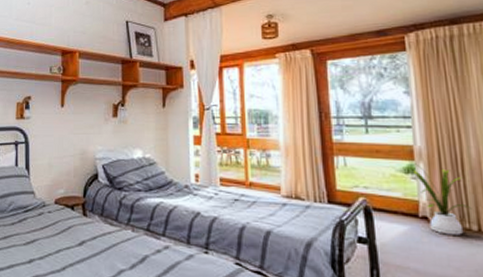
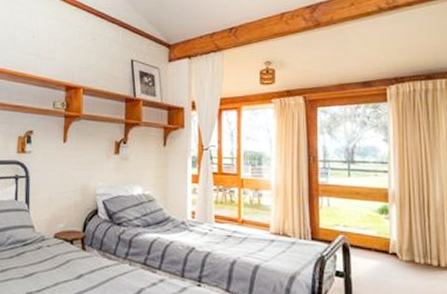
house plant: present [408,160,472,235] -> none [383,202,434,270]

